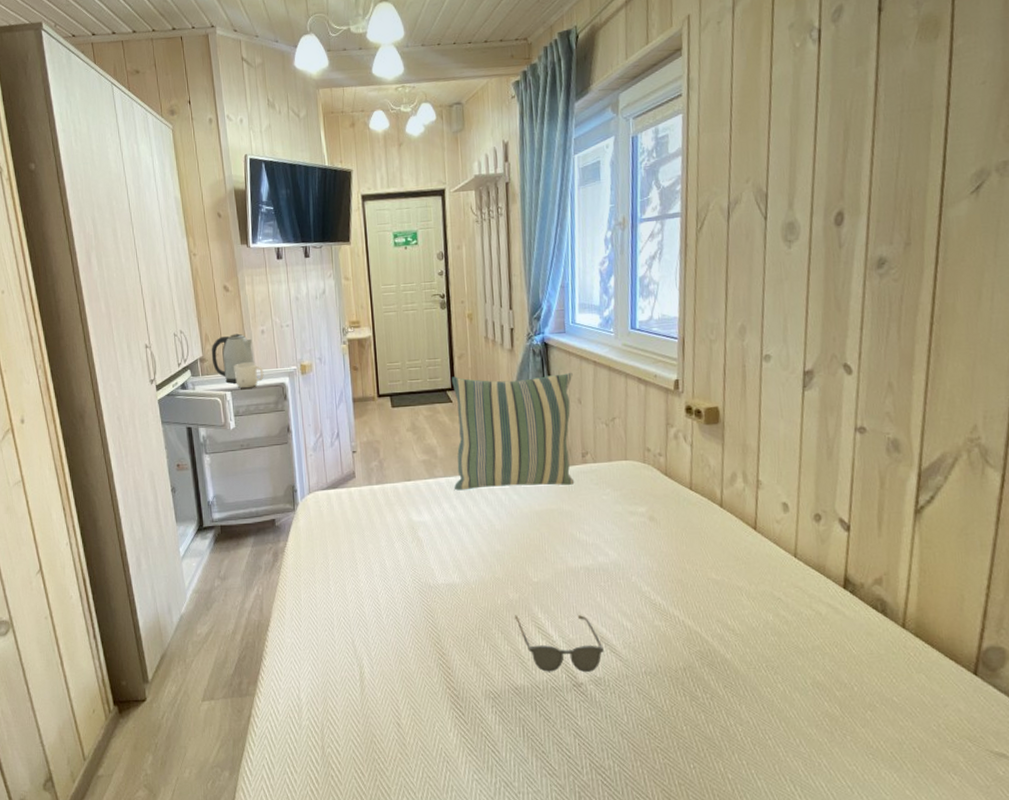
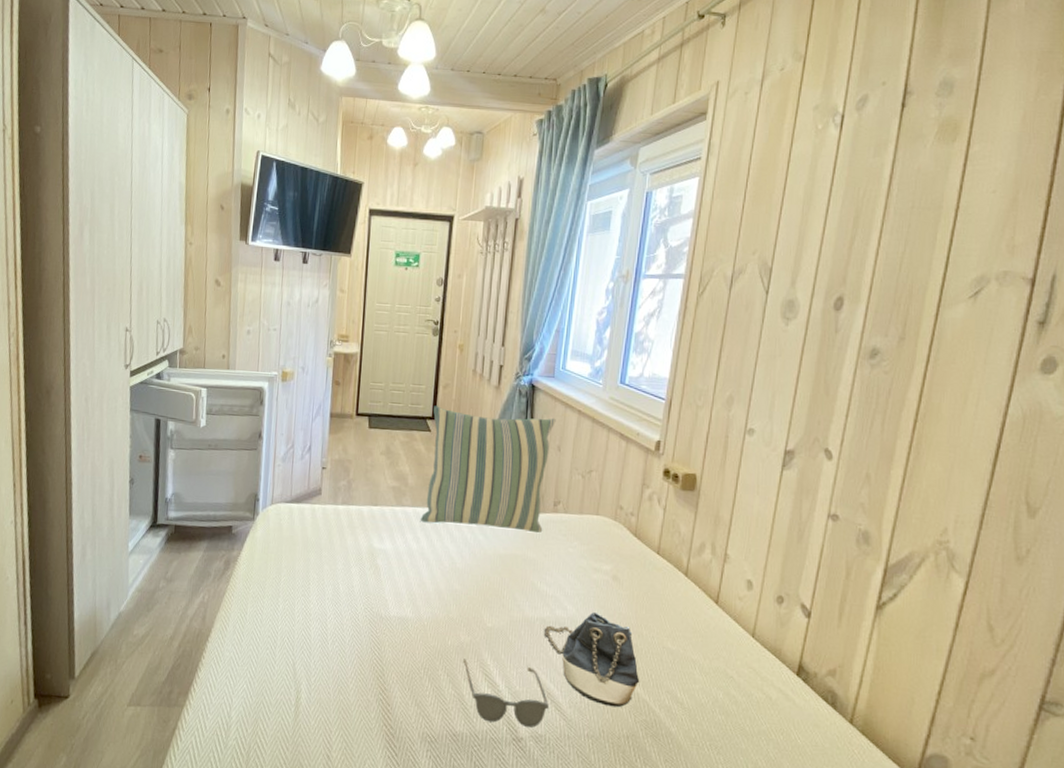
kettle: present [211,333,254,384] -> none [192,330,236,381]
mug: present [234,362,264,389] -> none [213,360,244,388]
handbag: none [589,554,690,642] -> present [544,612,640,707]

